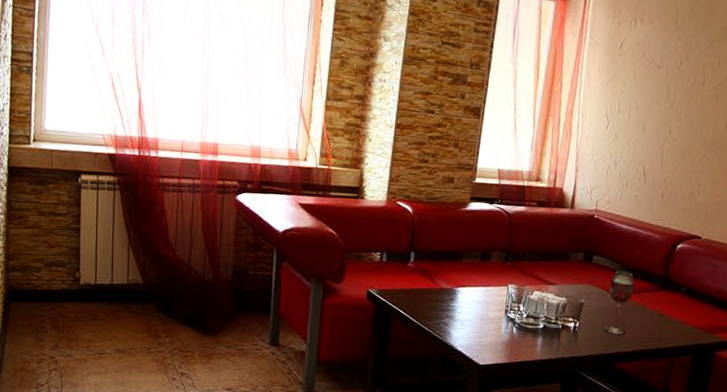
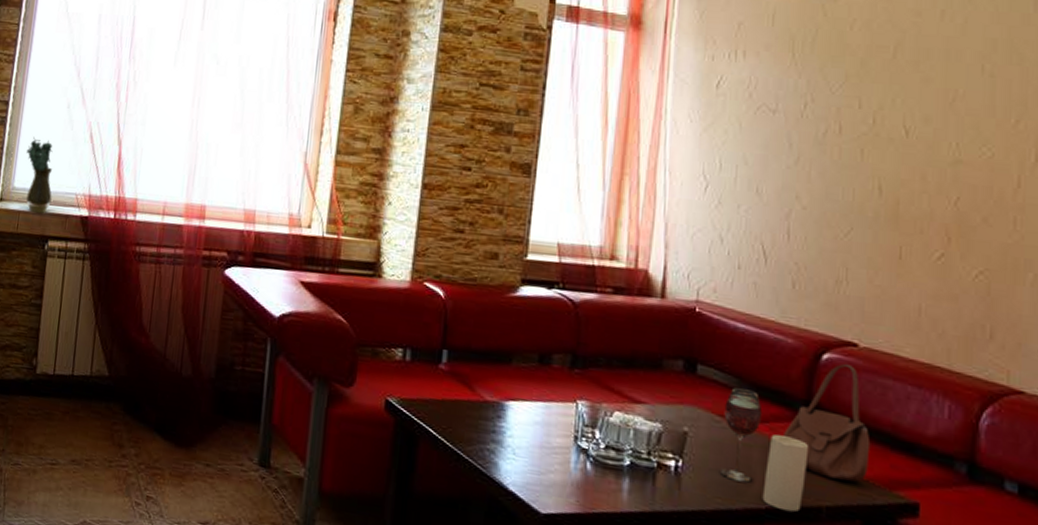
vase: none [54,85,81,152] -> present [25,137,53,214]
candle: none [630,301,664,353] -> present [762,434,810,513]
handbag: none [647,250,703,330] -> present [784,363,871,482]

